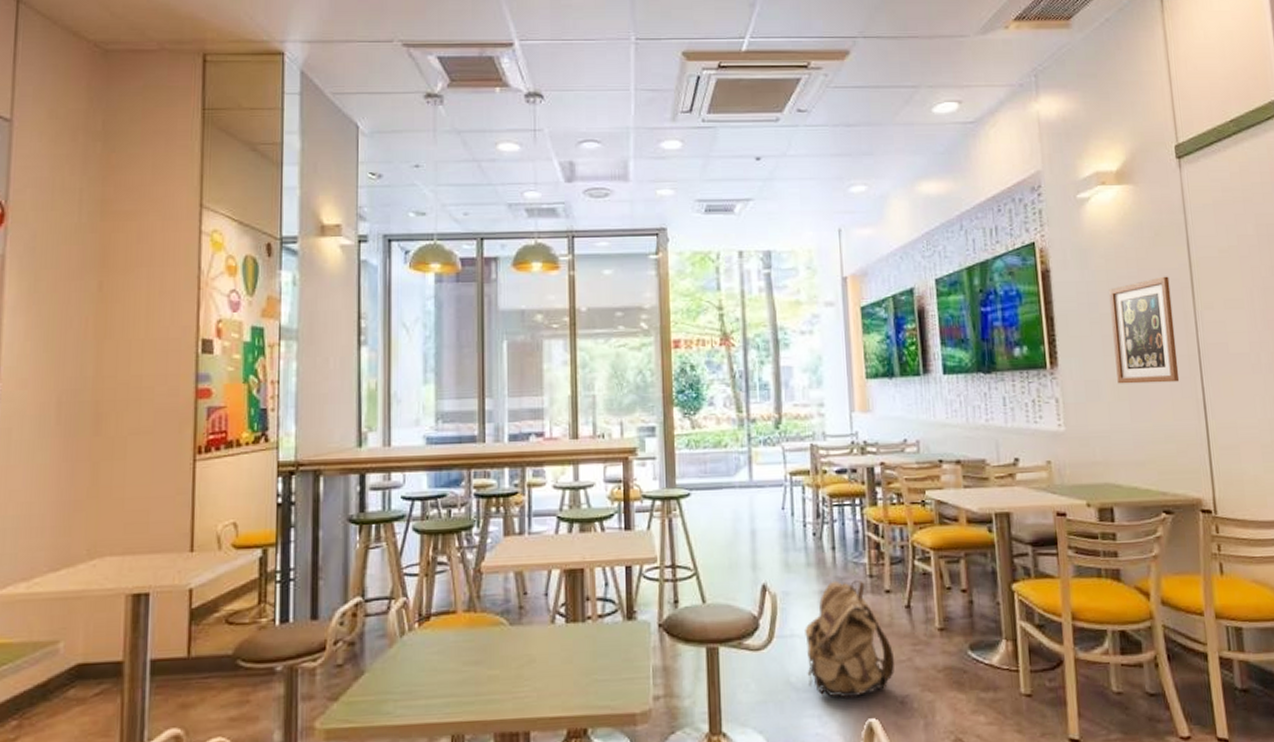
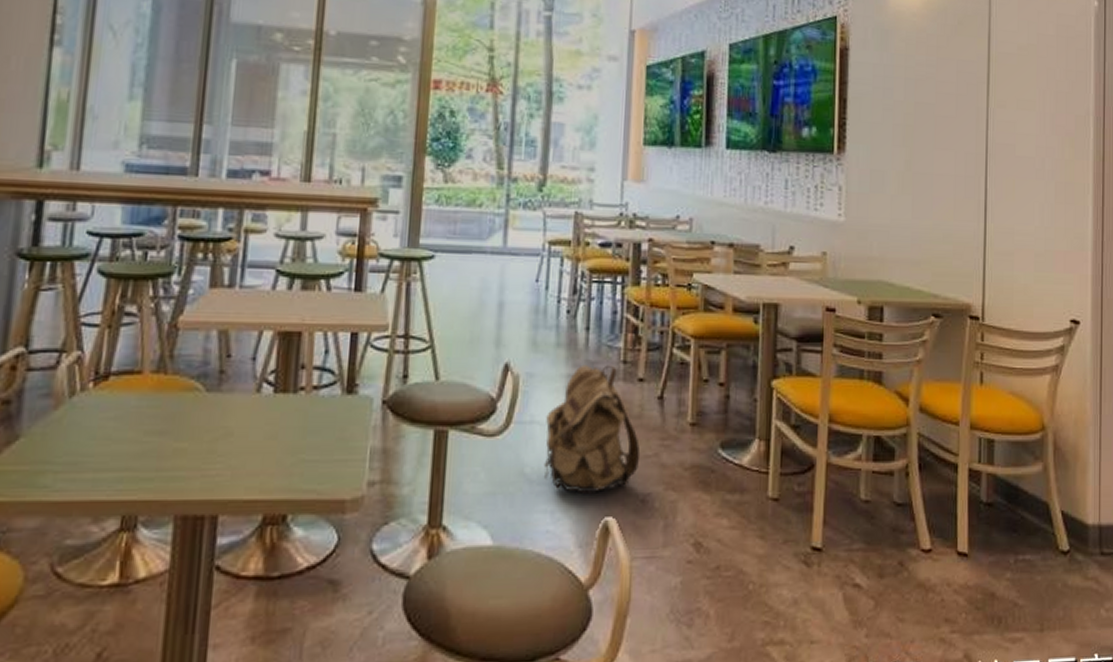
wall art: present [1109,276,1180,384] -> none [903,68,967,181]

